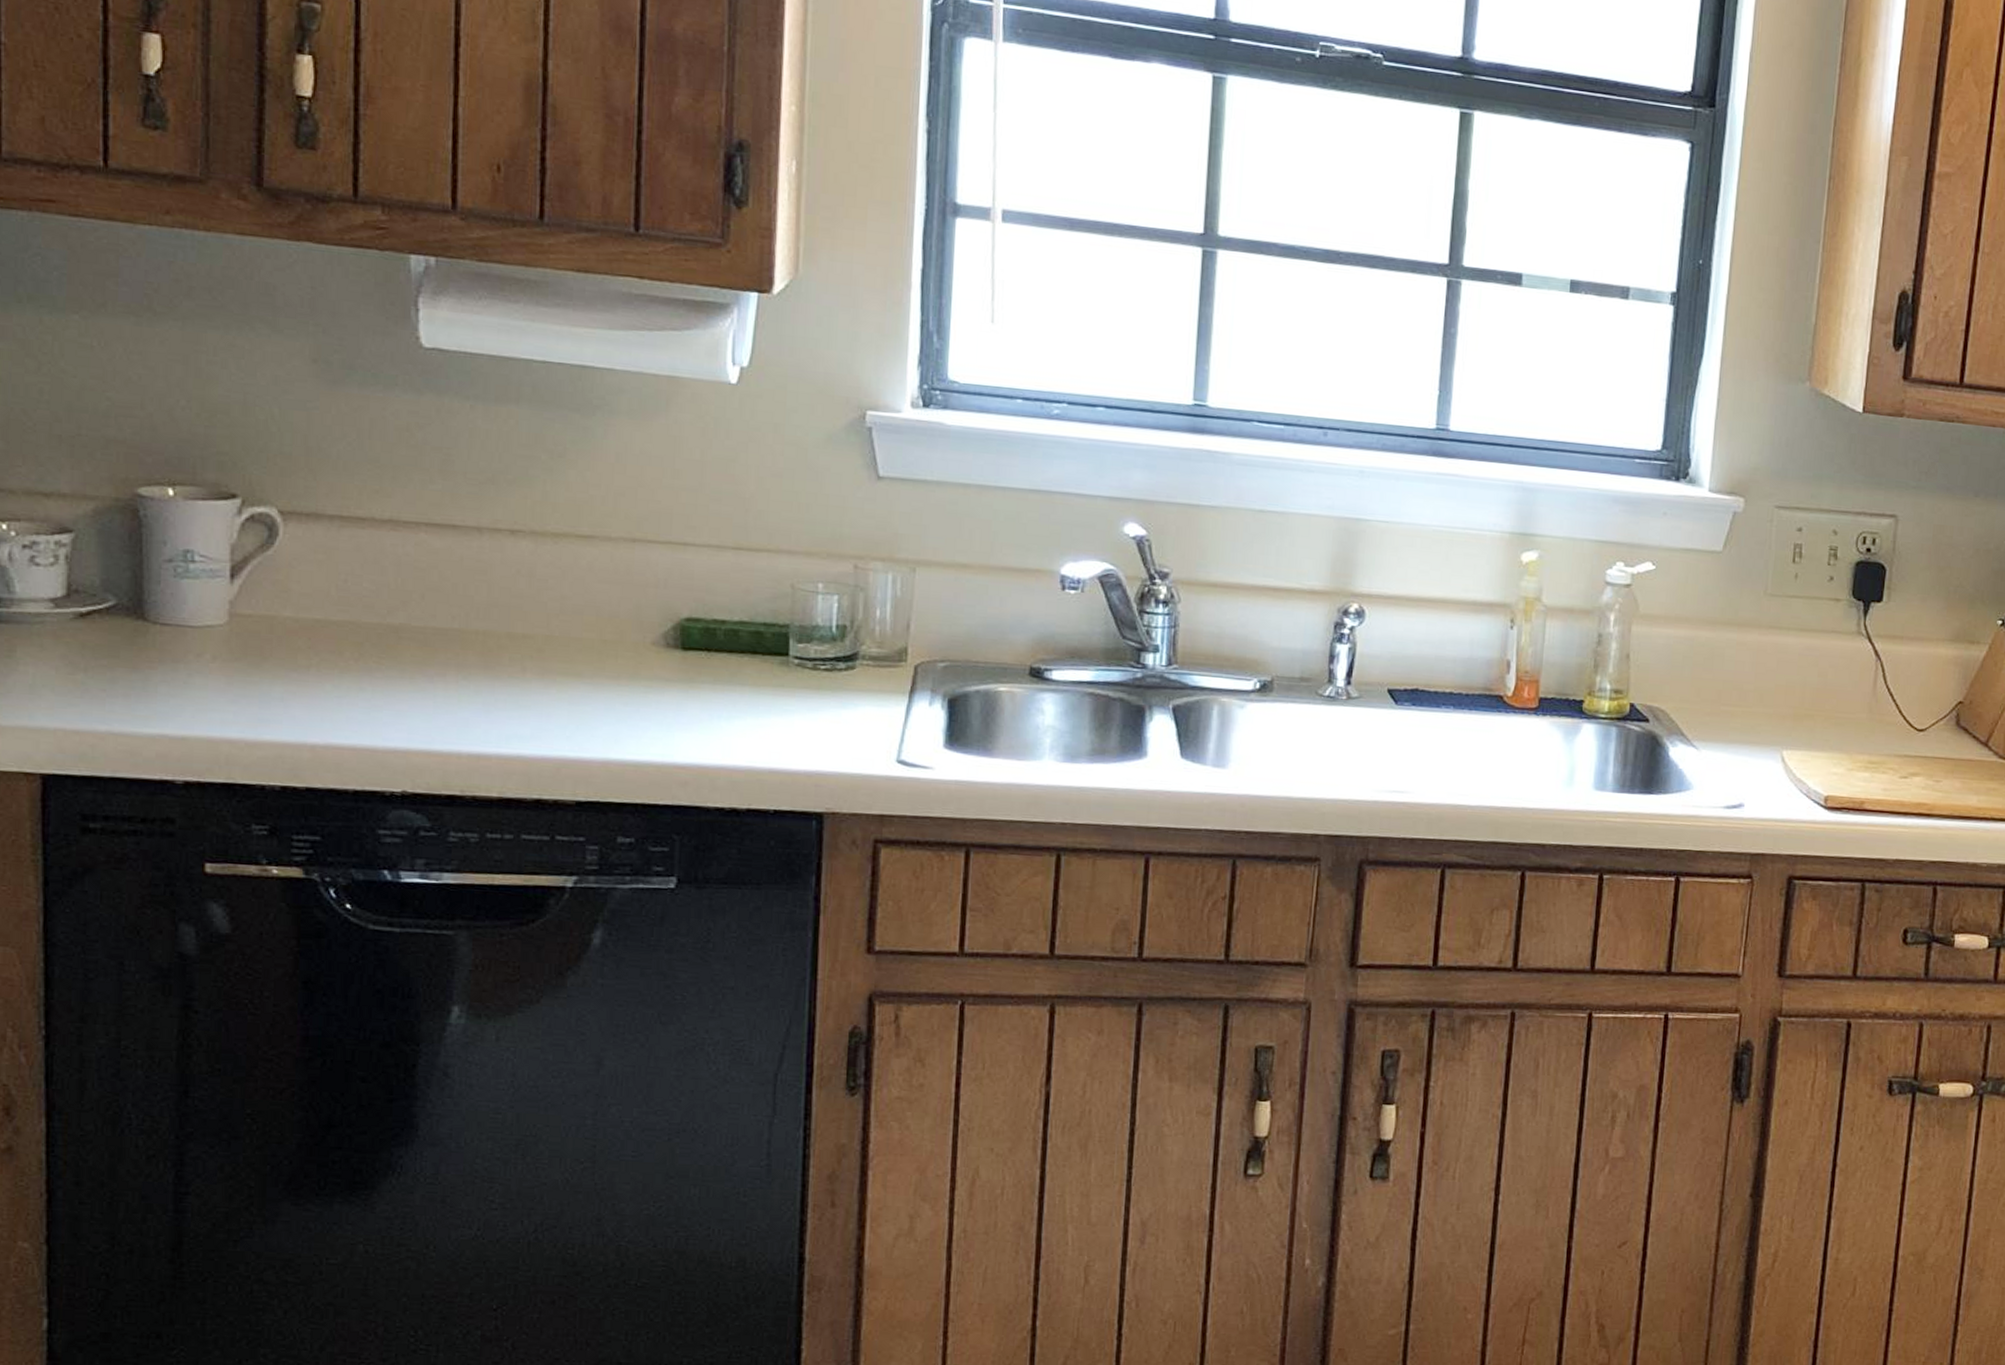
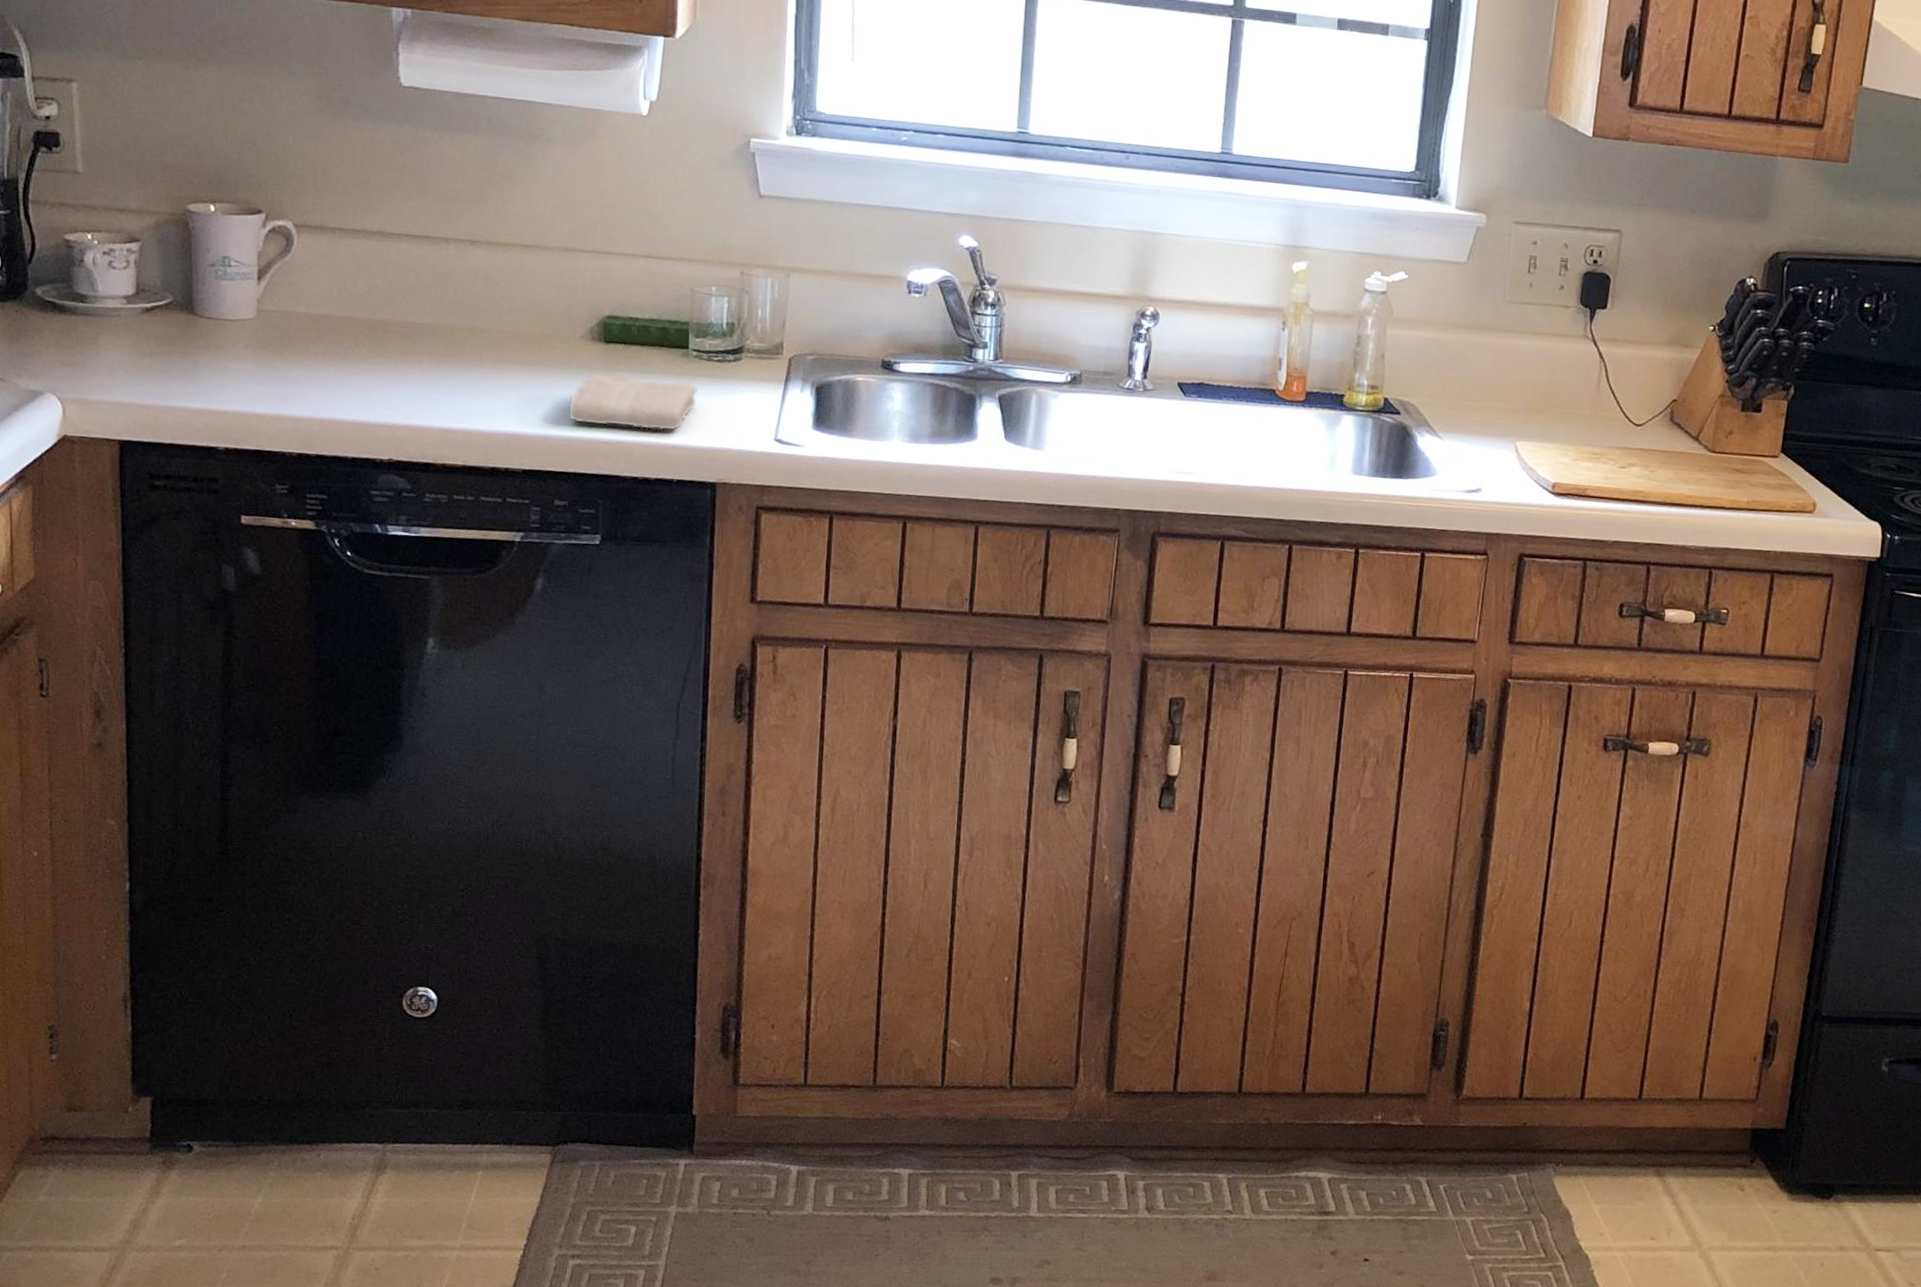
washcloth: none [634,687,801,753] -> present [567,374,698,432]

